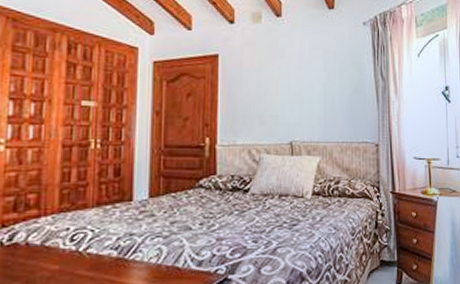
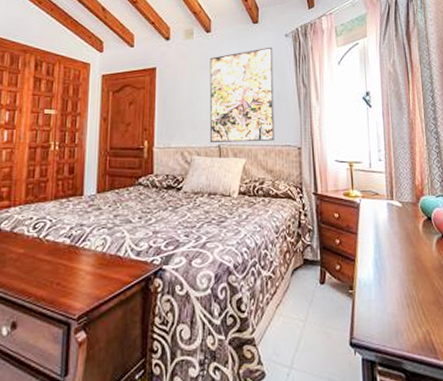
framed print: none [280,35,351,140] -> present [209,47,275,144]

